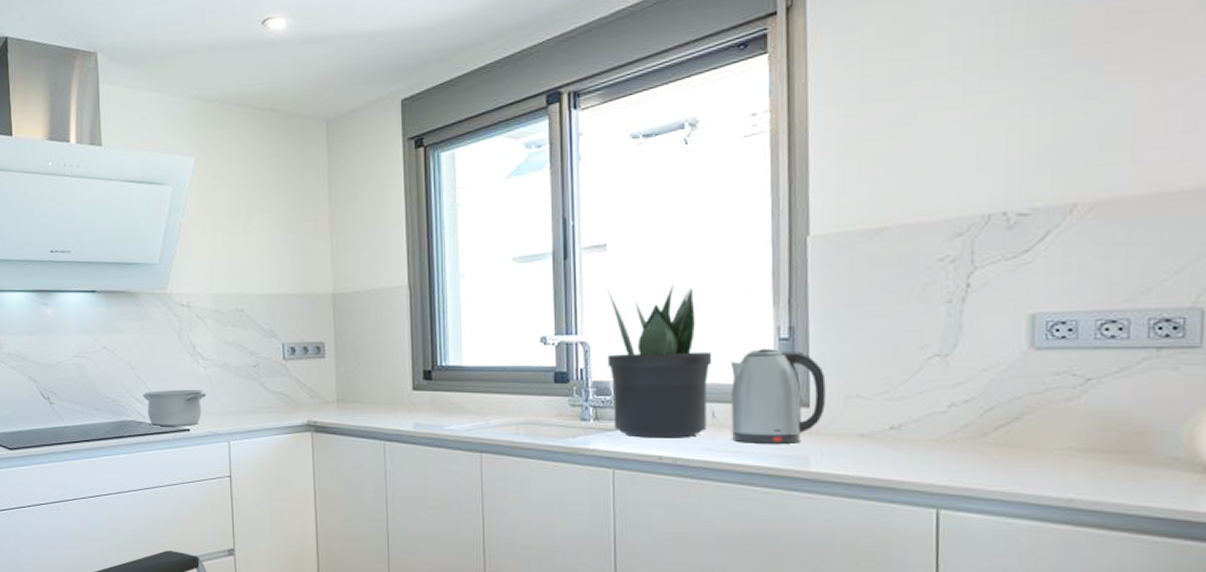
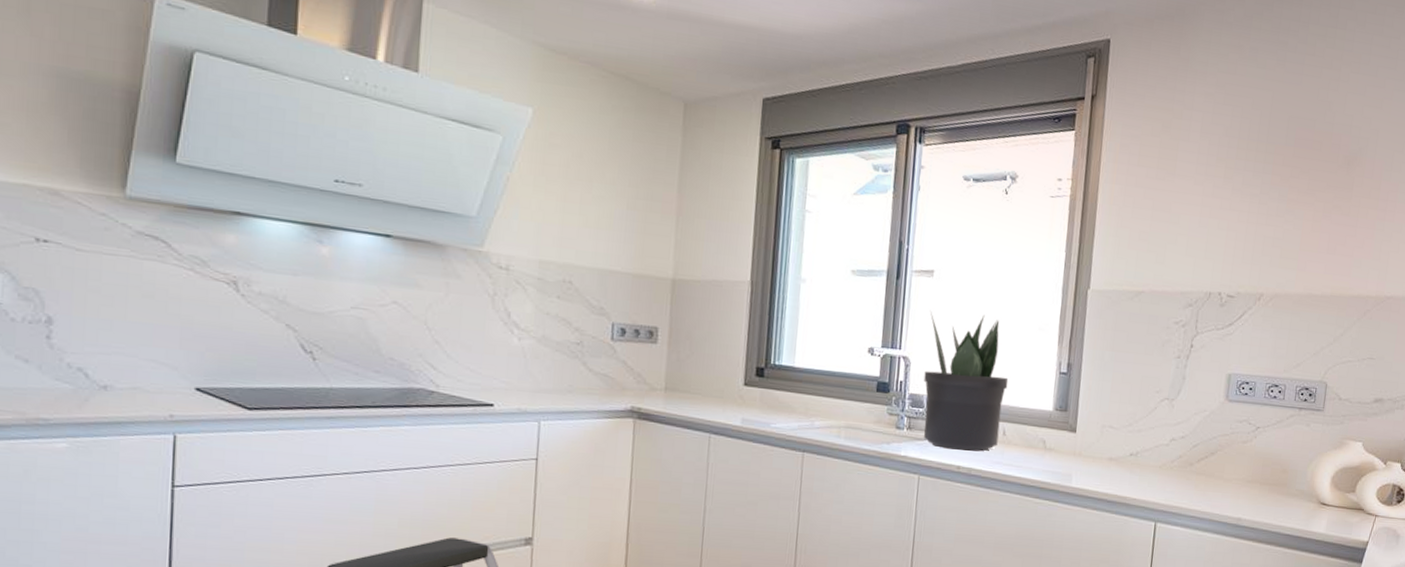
cooking pot: present [142,389,207,427] -> none [438,357,519,401]
kettle: present [730,349,826,444] -> none [1016,380,1090,462]

